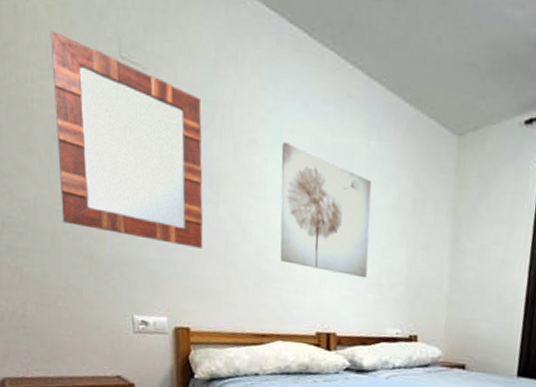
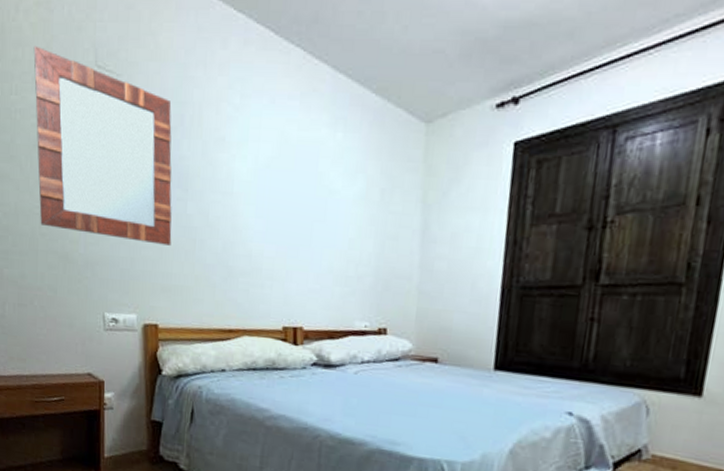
wall art: present [280,141,372,279] -> none [246,137,338,271]

